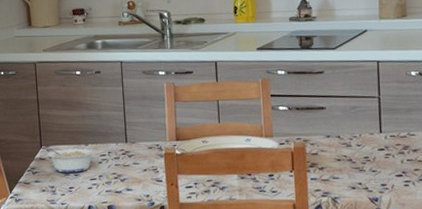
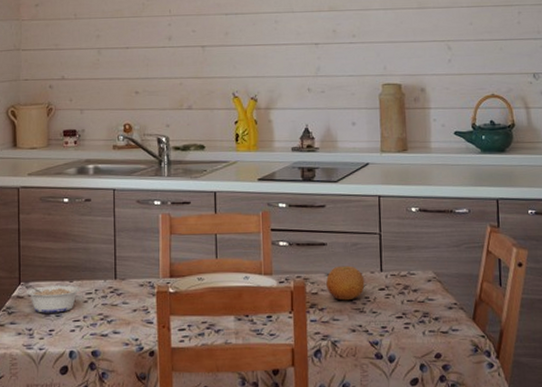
fruit: none [326,128,364,161] -> present [326,265,365,301]

